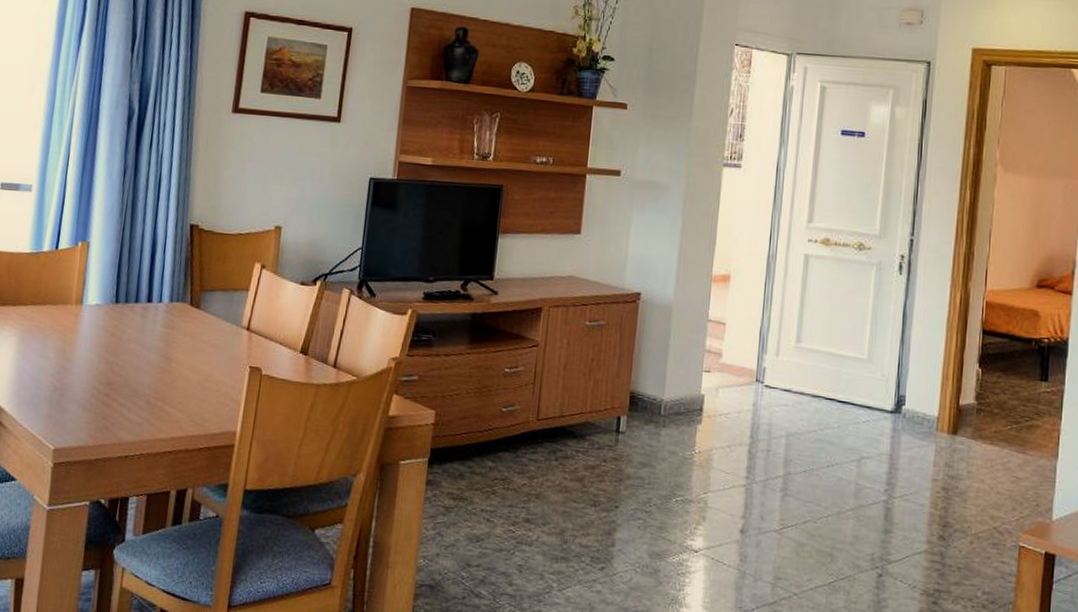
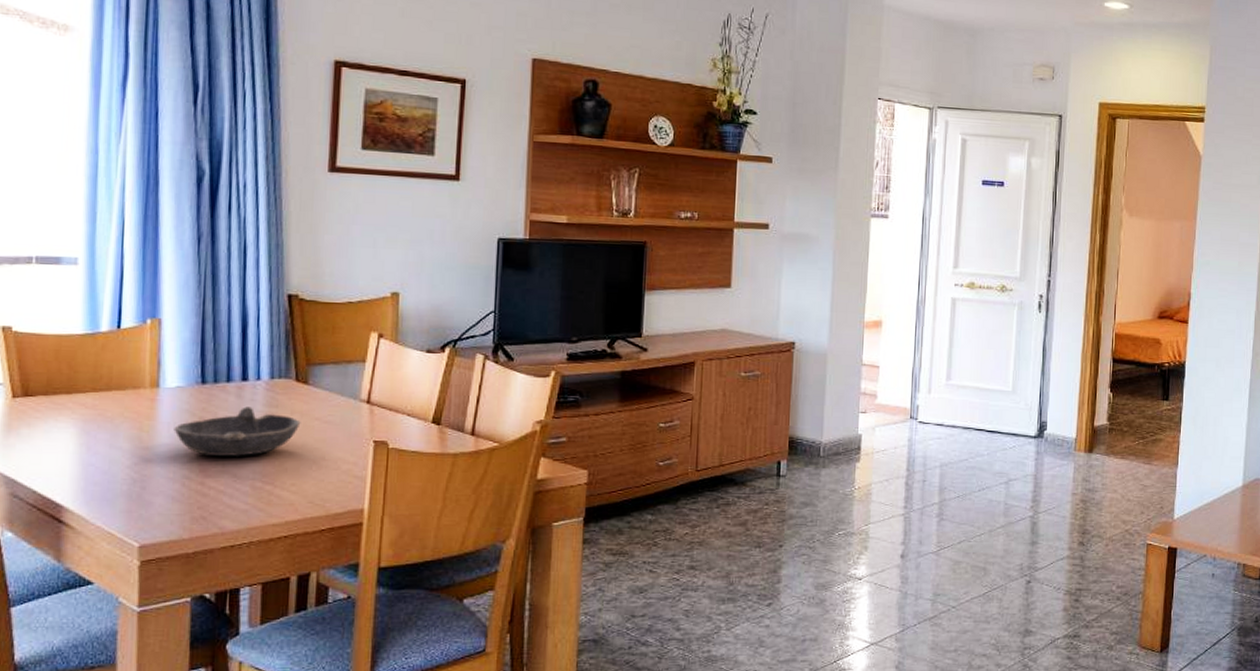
bowl: none [90,326,191,373] -> present [174,406,301,456]

